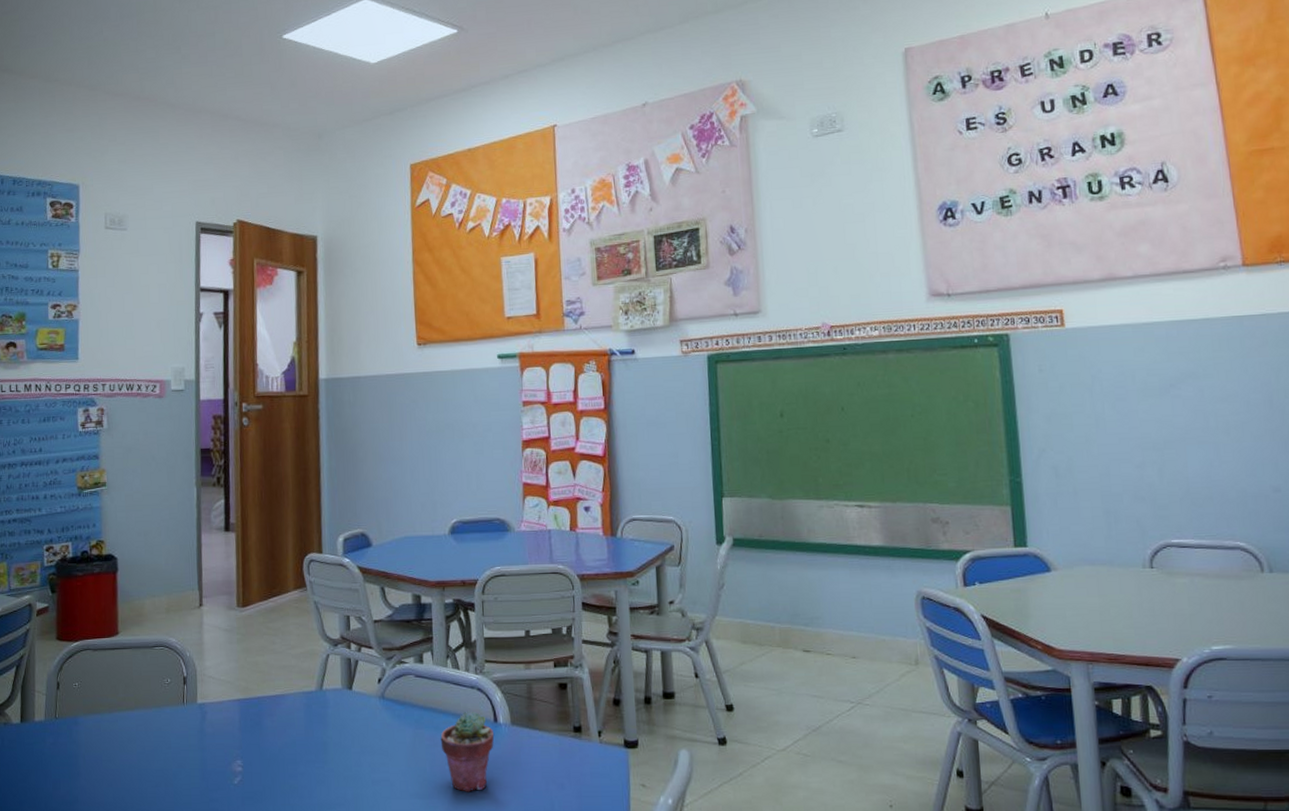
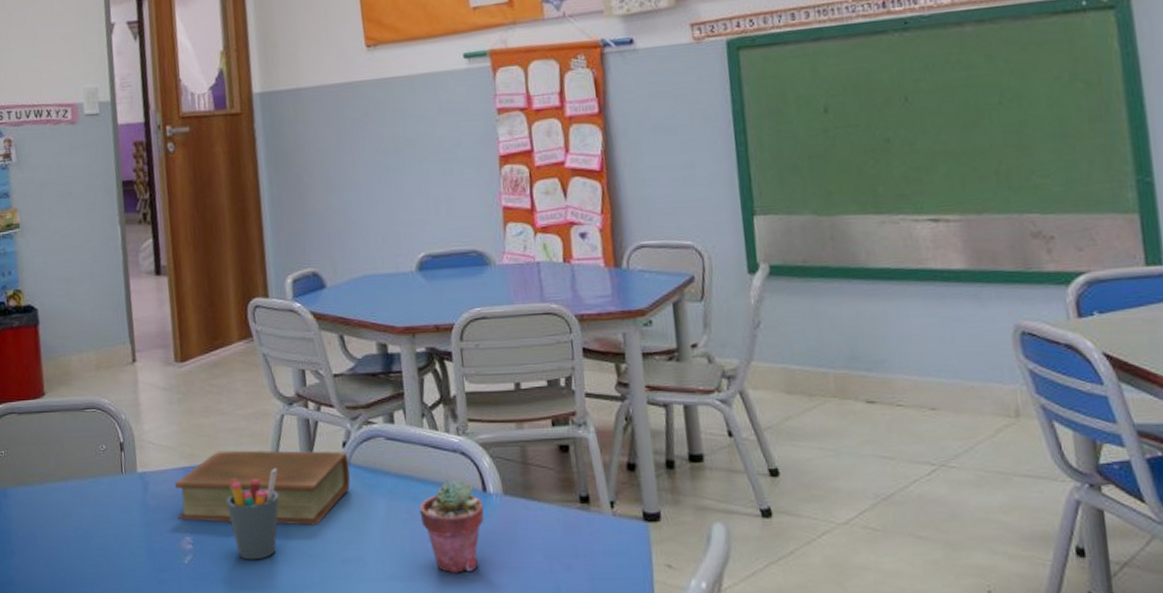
book: none [229,685,384,751] -> present [174,450,351,526]
pen holder: none [274,701,321,781] -> present [226,468,279,560]

